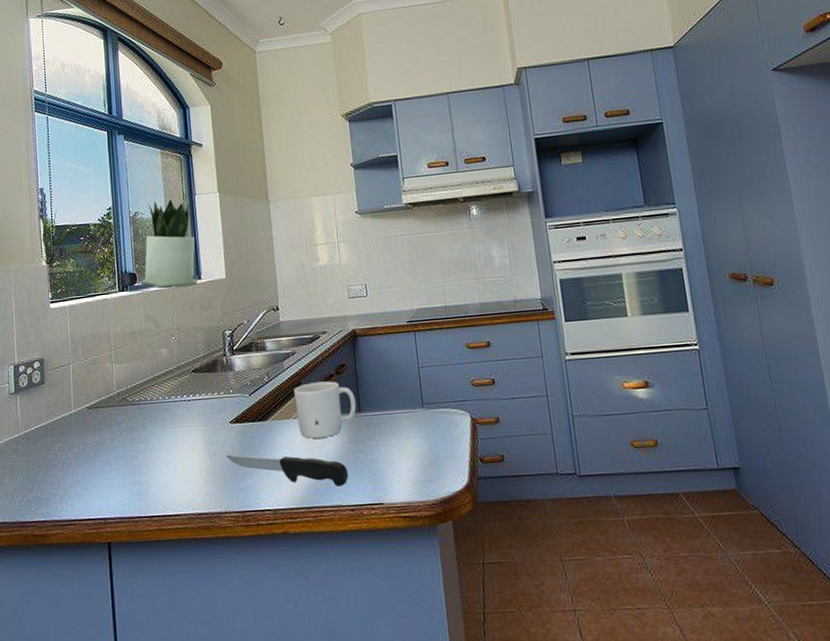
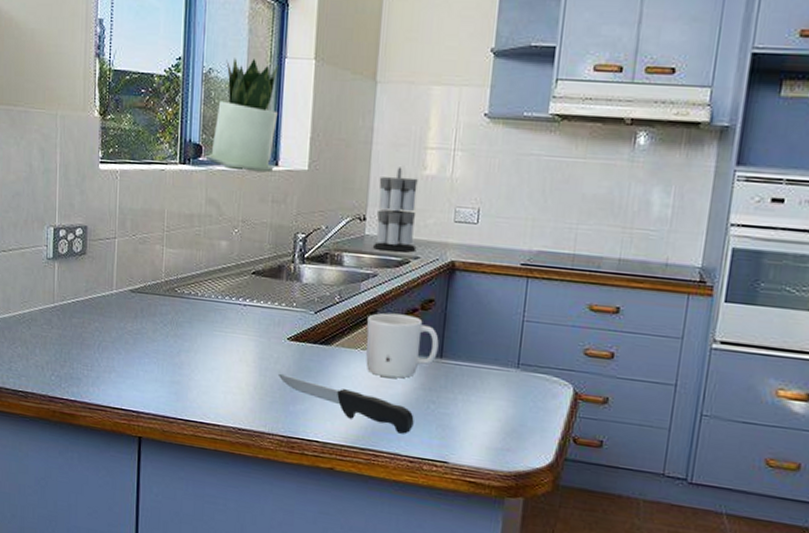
spice rack: none [283,263,322,332] -> present [373,167,418,253]

